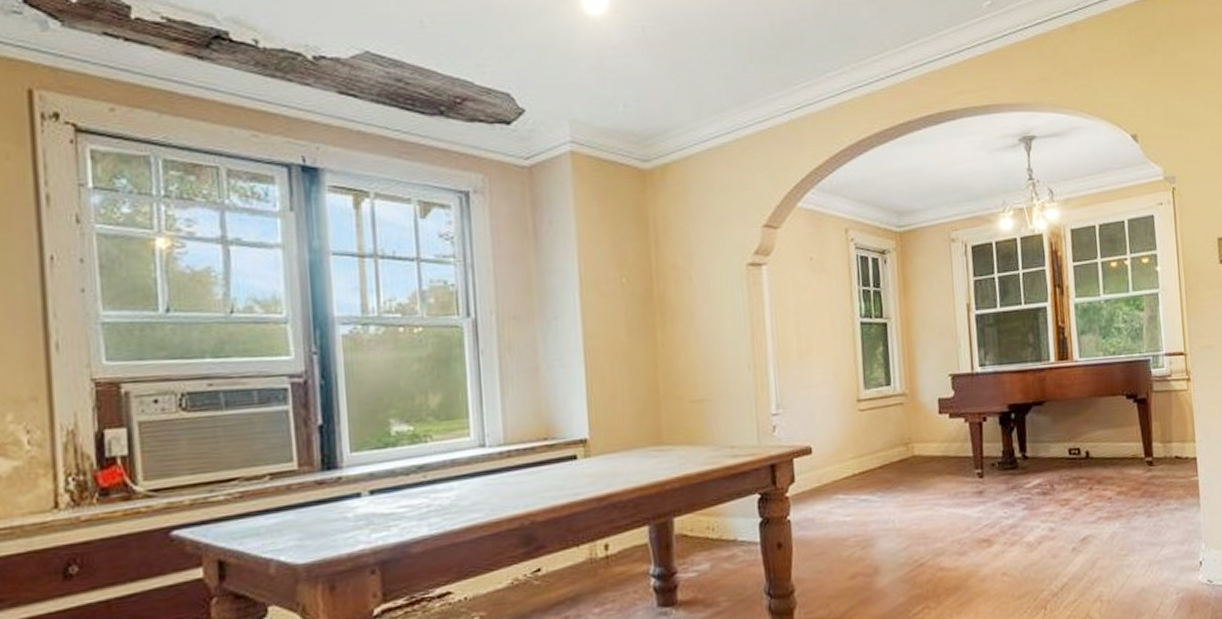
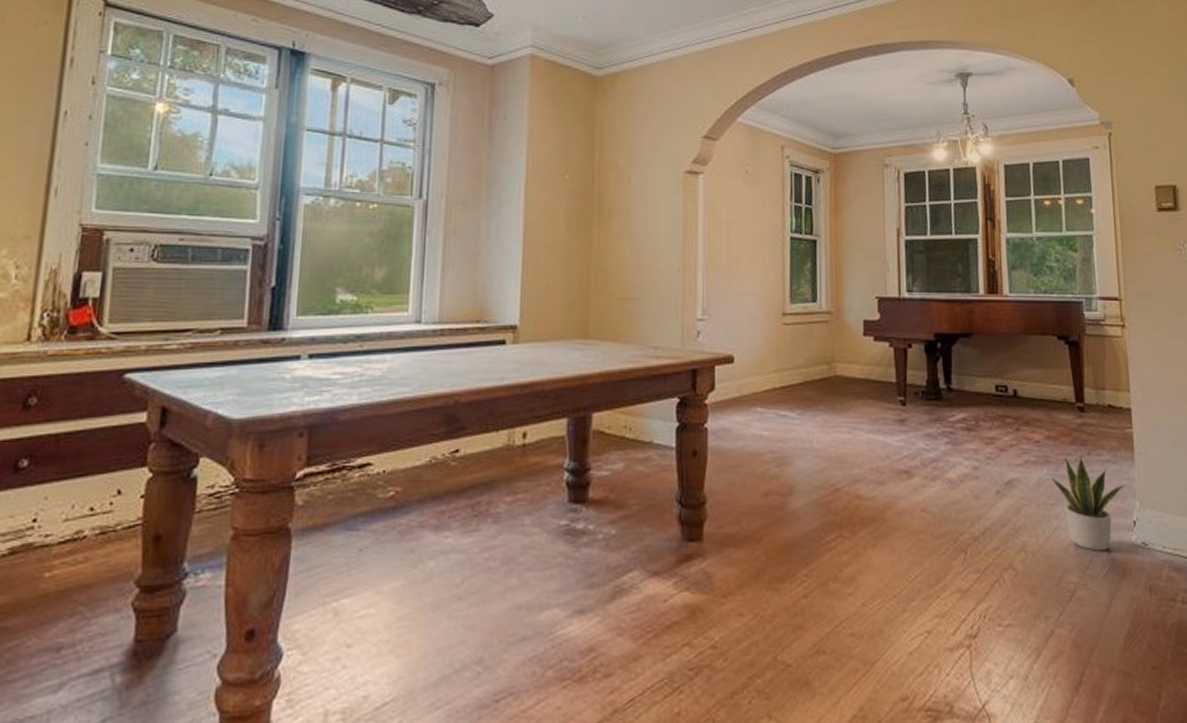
potted plant: none [1123,507,1193,594] -> present [1051,456,1126,551]

